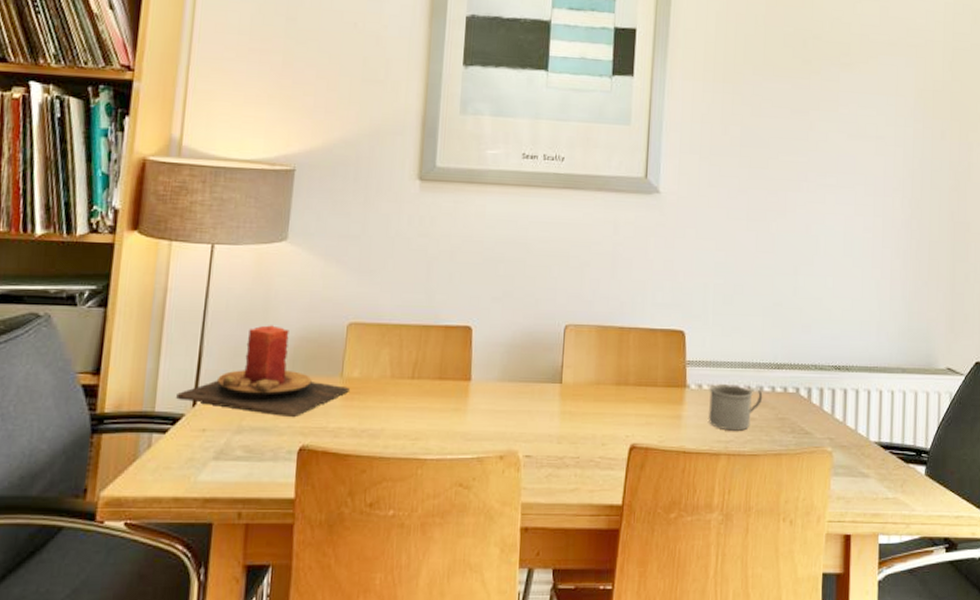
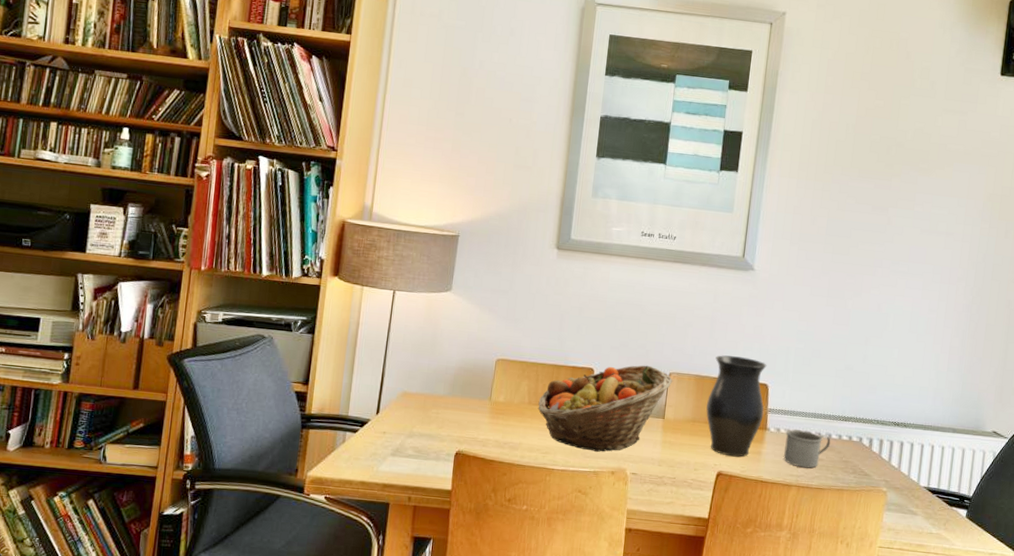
candle: present [175,325,351,418] -> none [363,356,497,429]
fruit basket: none [403,318,570,433] -> present [538,365,673,453]
vase: none [612,299,682,424] -> present [706,355,767,457]

